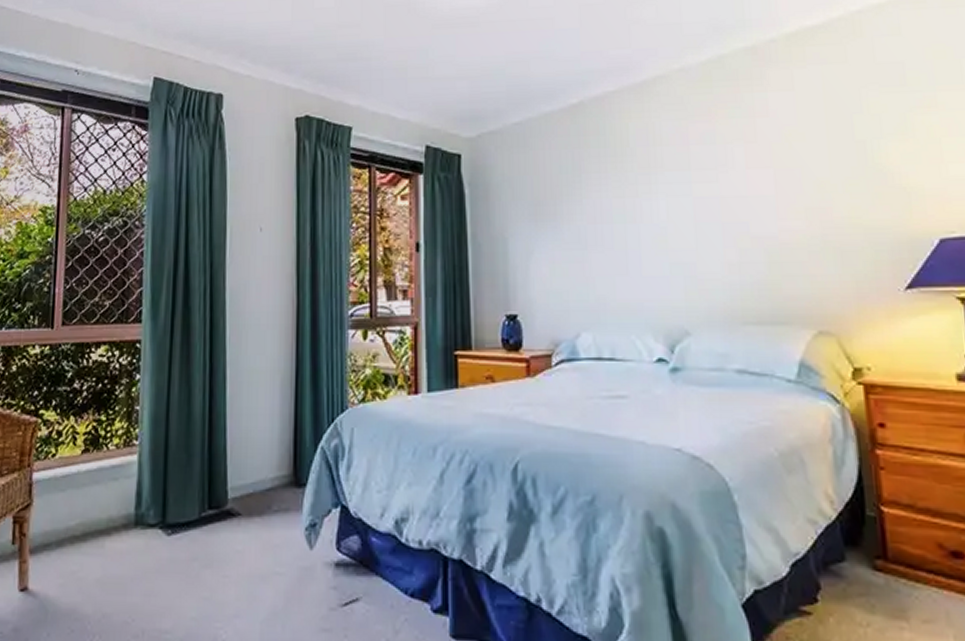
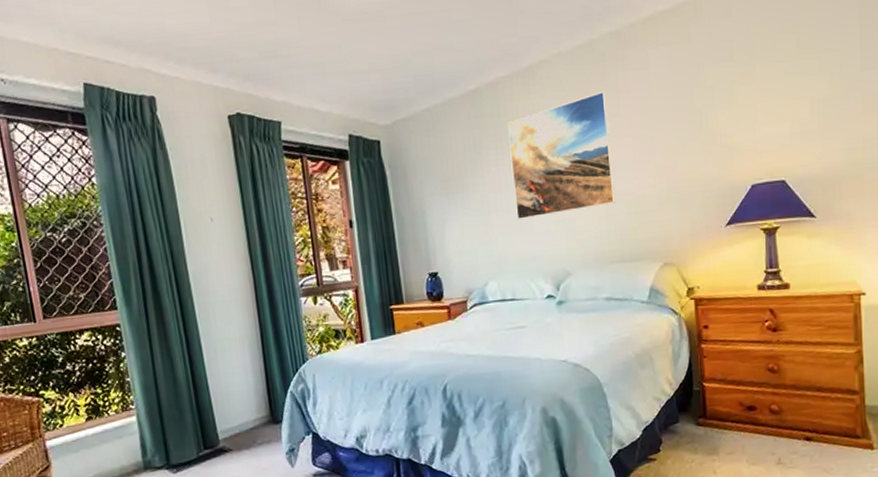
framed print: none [615,114,751,258] -> present [508,92,615,219]

